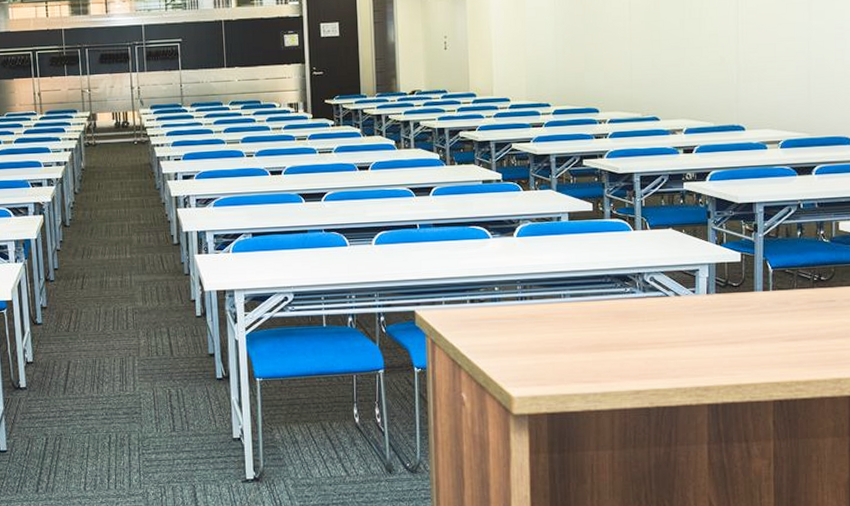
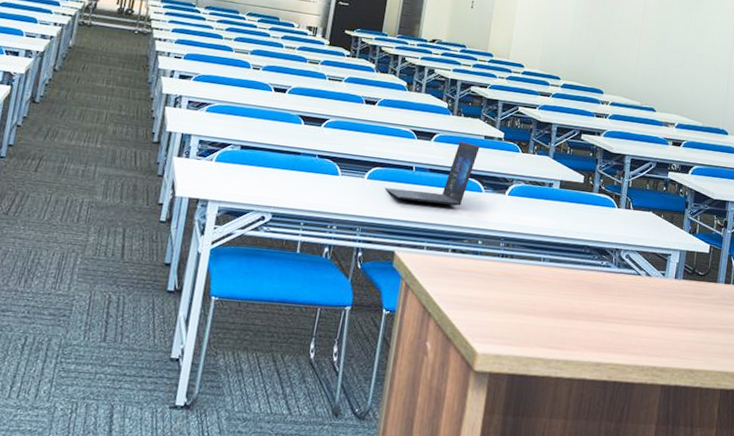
laptop: none [393,190,479,260] -> present [384,141,480,206]

